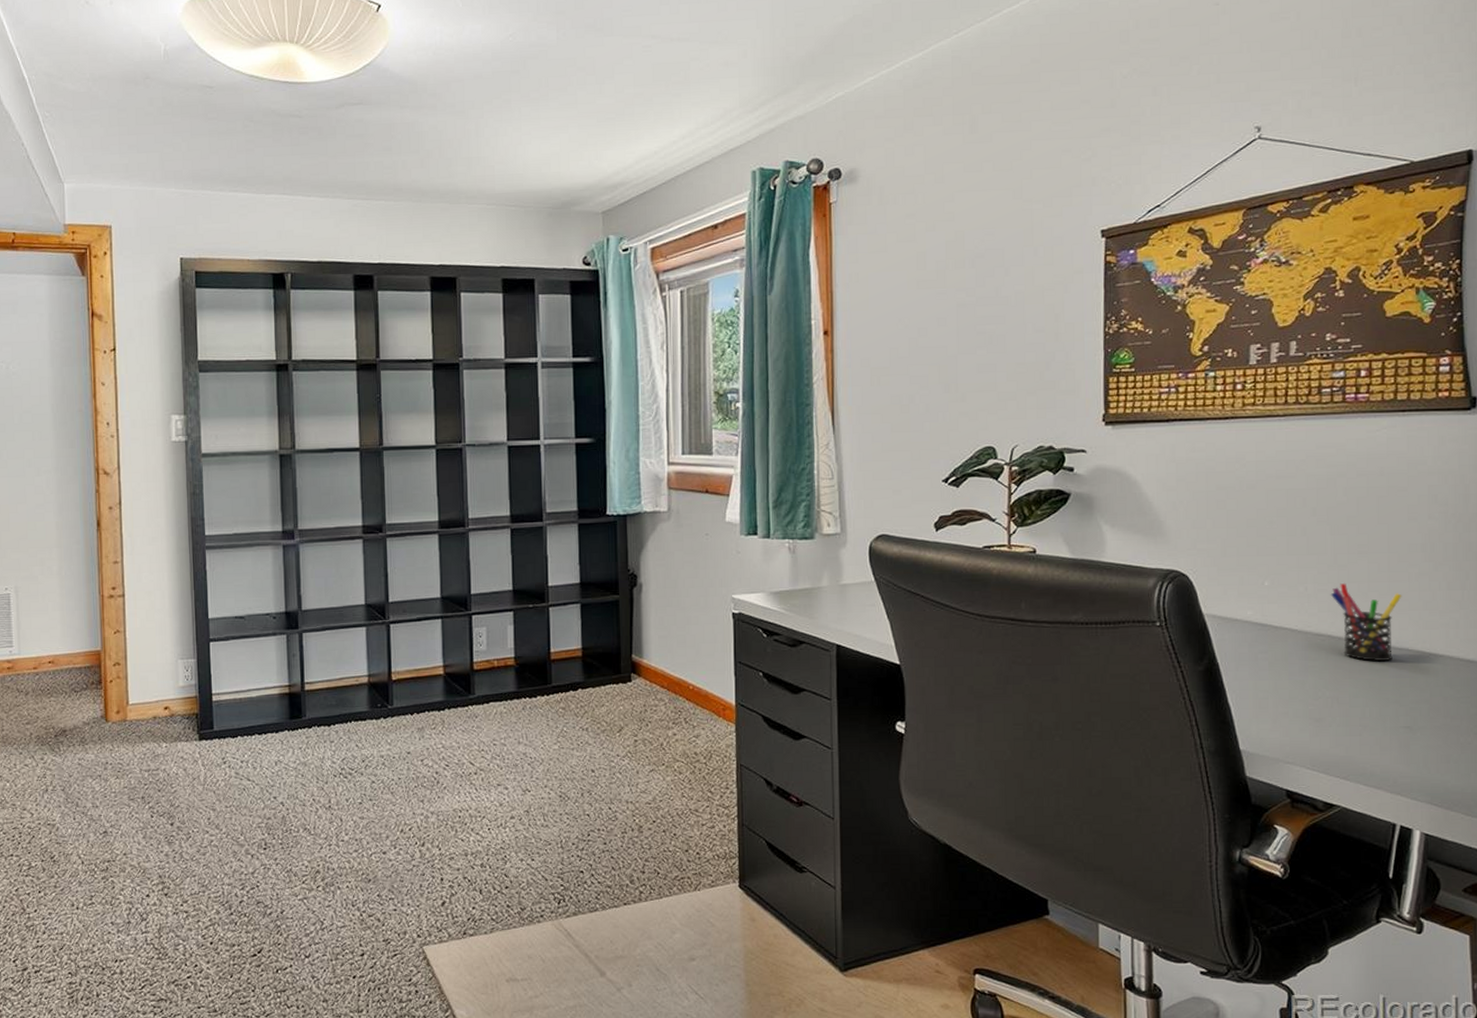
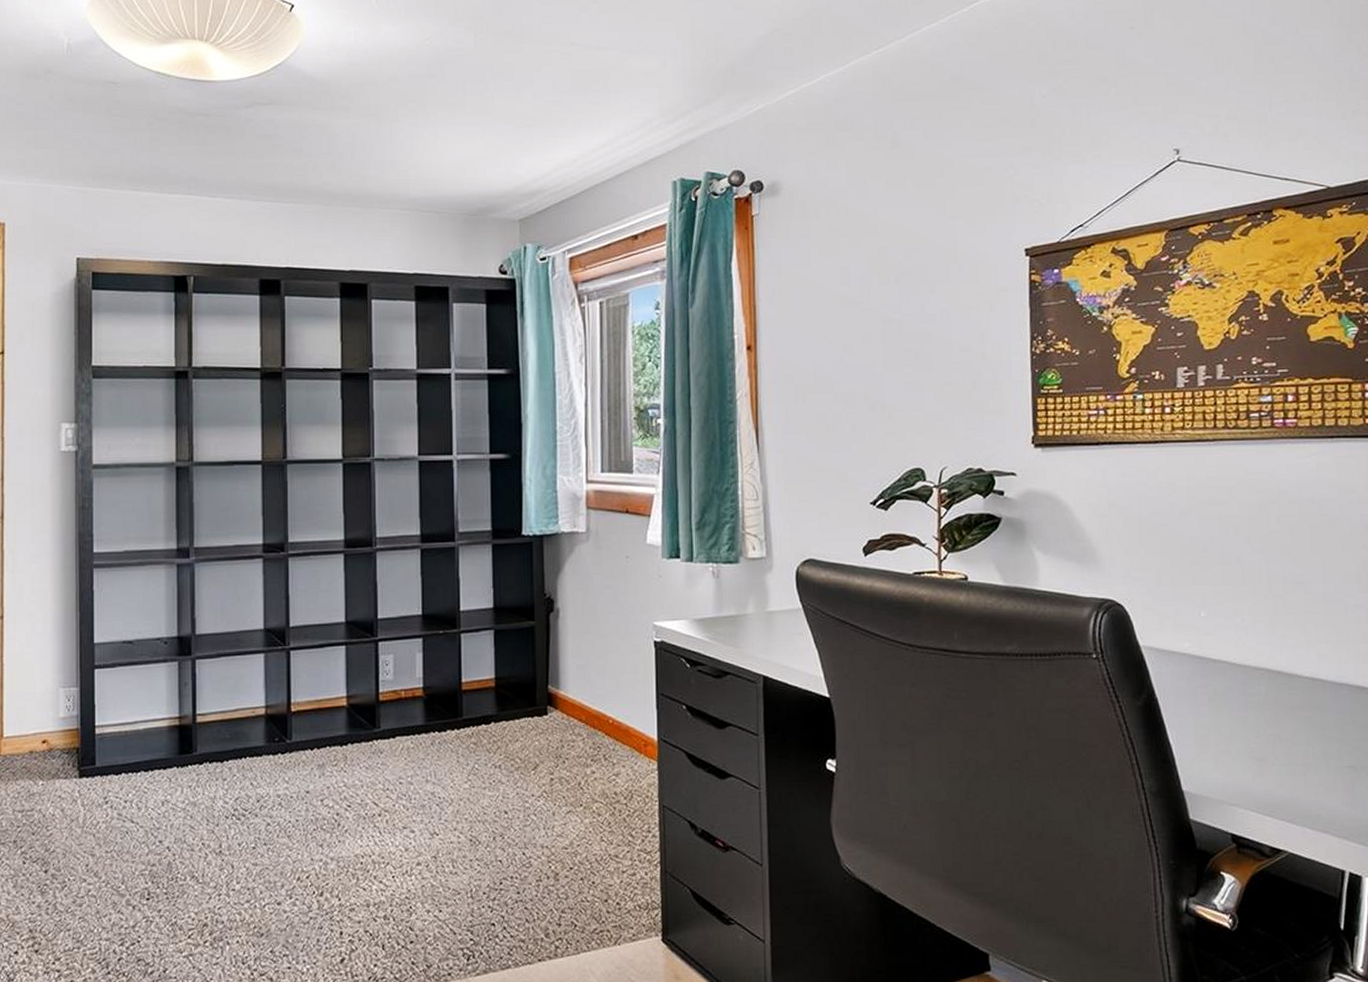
pen holder: present [1330,583,1402,661] -> none [1267,615,1340,696]

